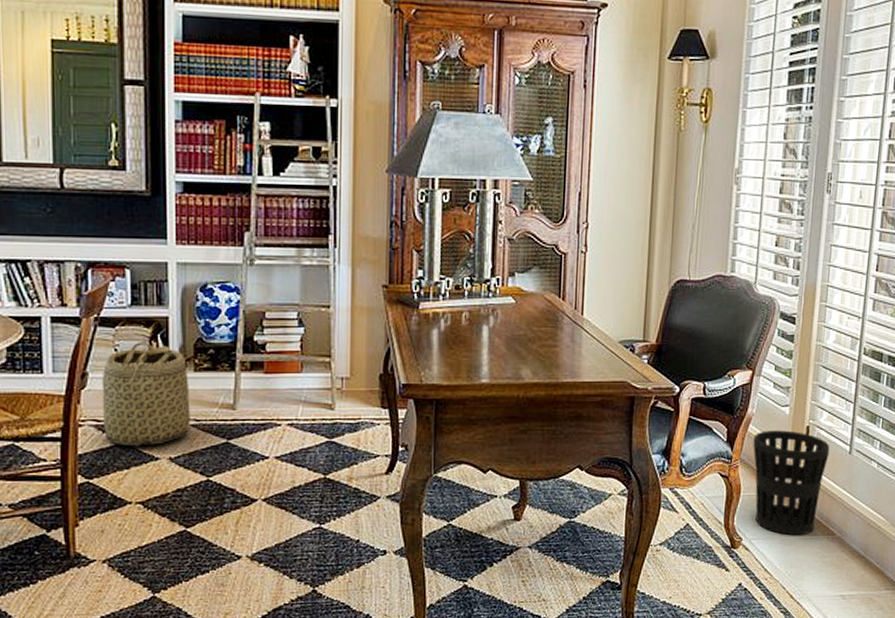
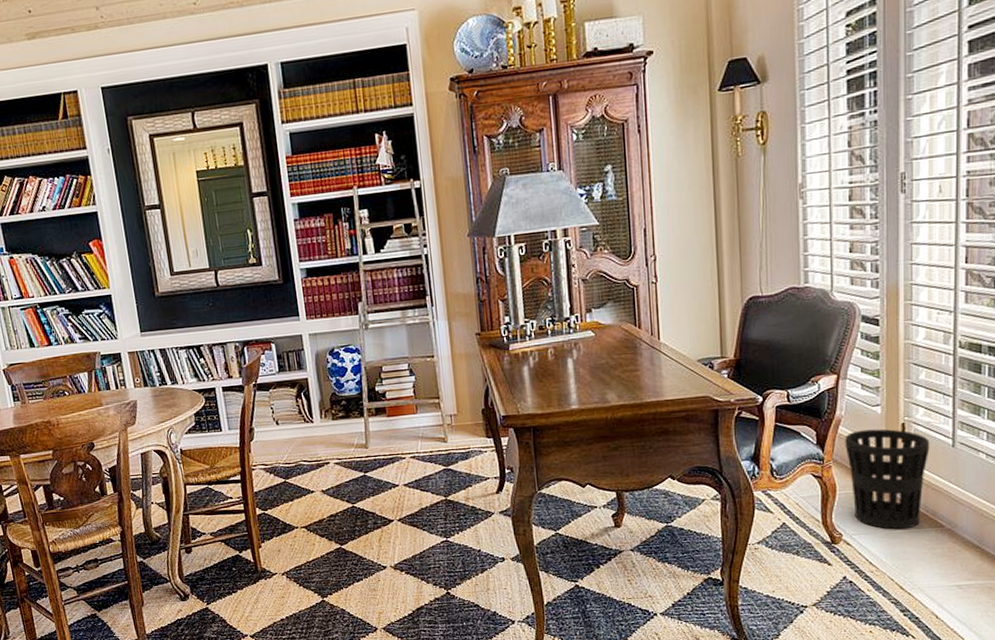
basket: present [101,341,191,447] -> none [264,399,335,483]

